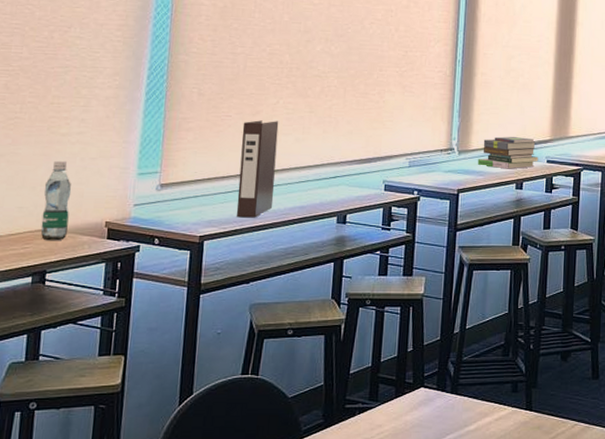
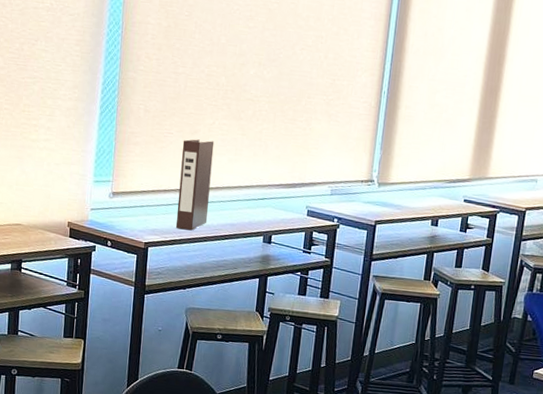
bottle: present [40,160,72,241] -> none [17,163,41,235]
books: present [477,136,539,169] -> none [395,172,456,206]

